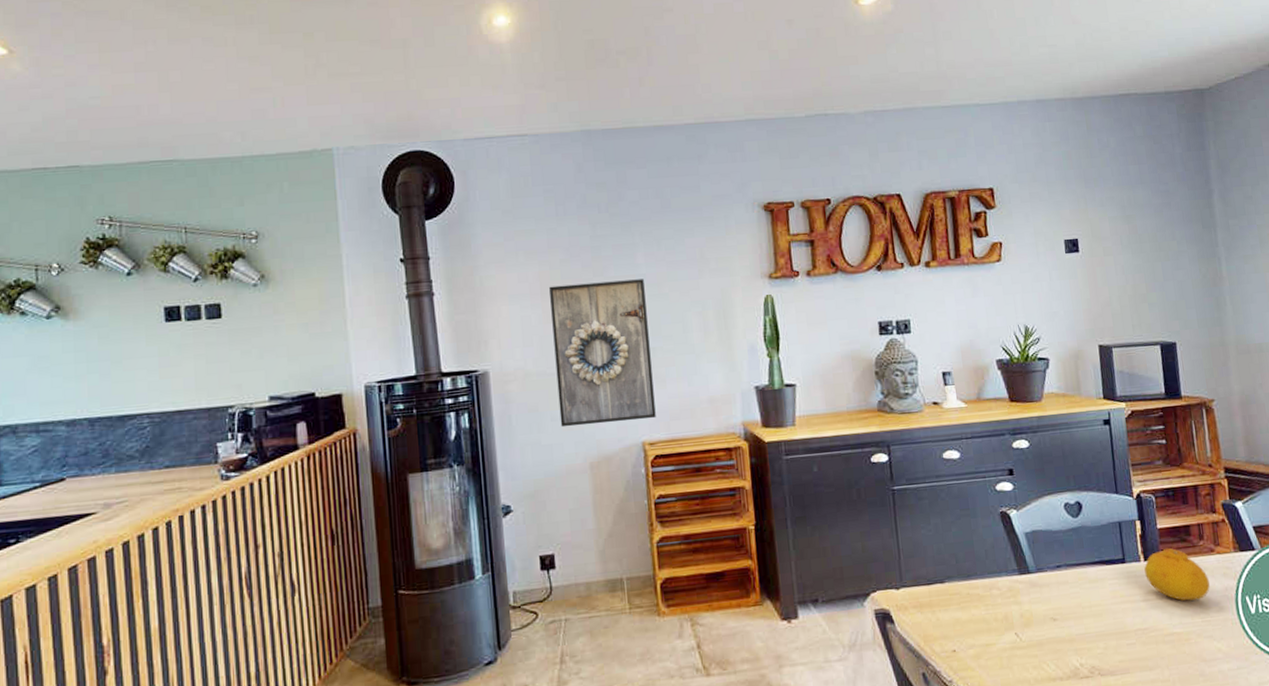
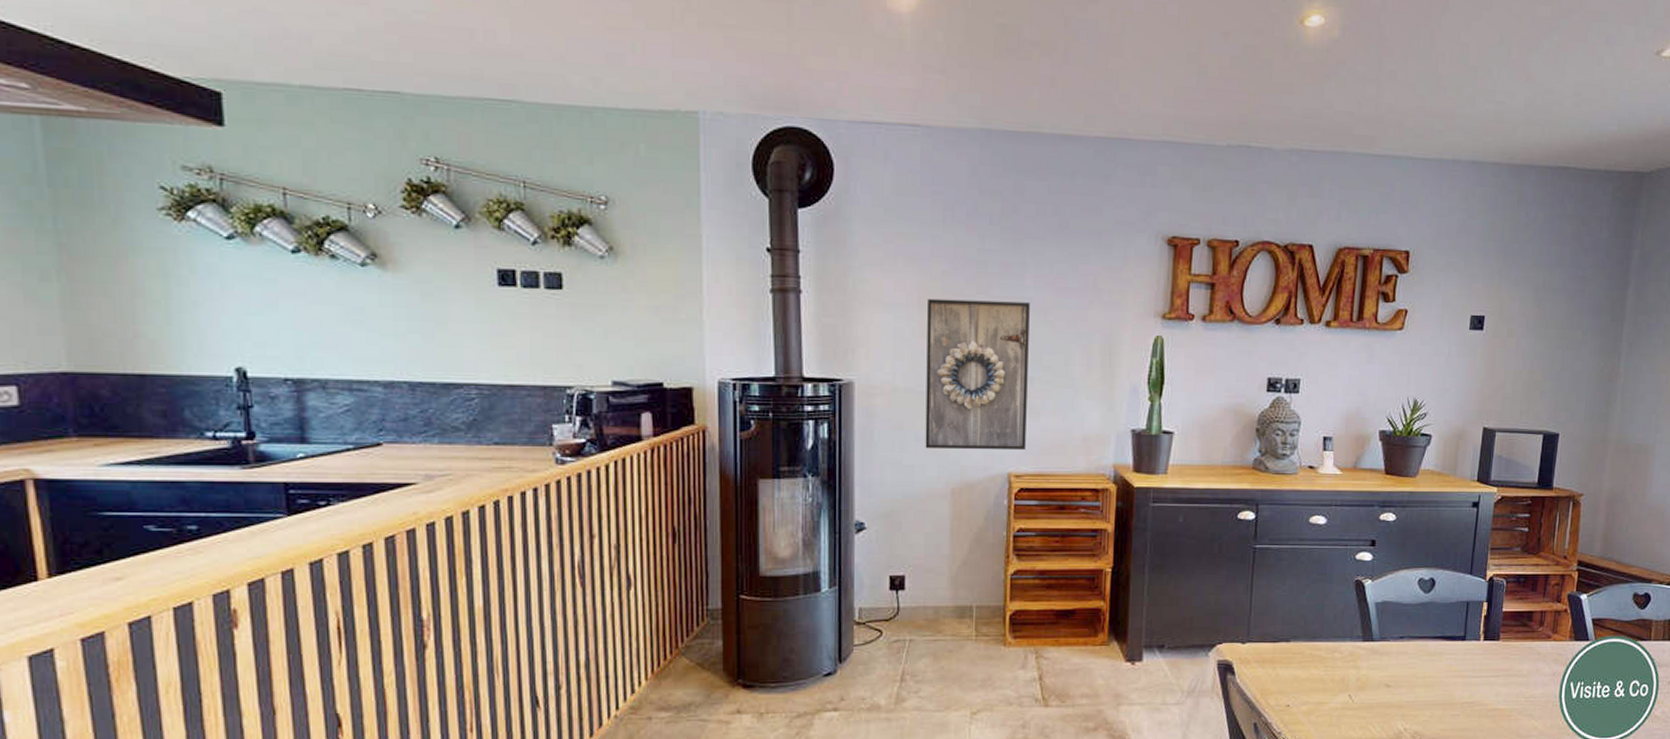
fruit: present [1144,547,1210,601] -> none [1482,630,1540,681]

